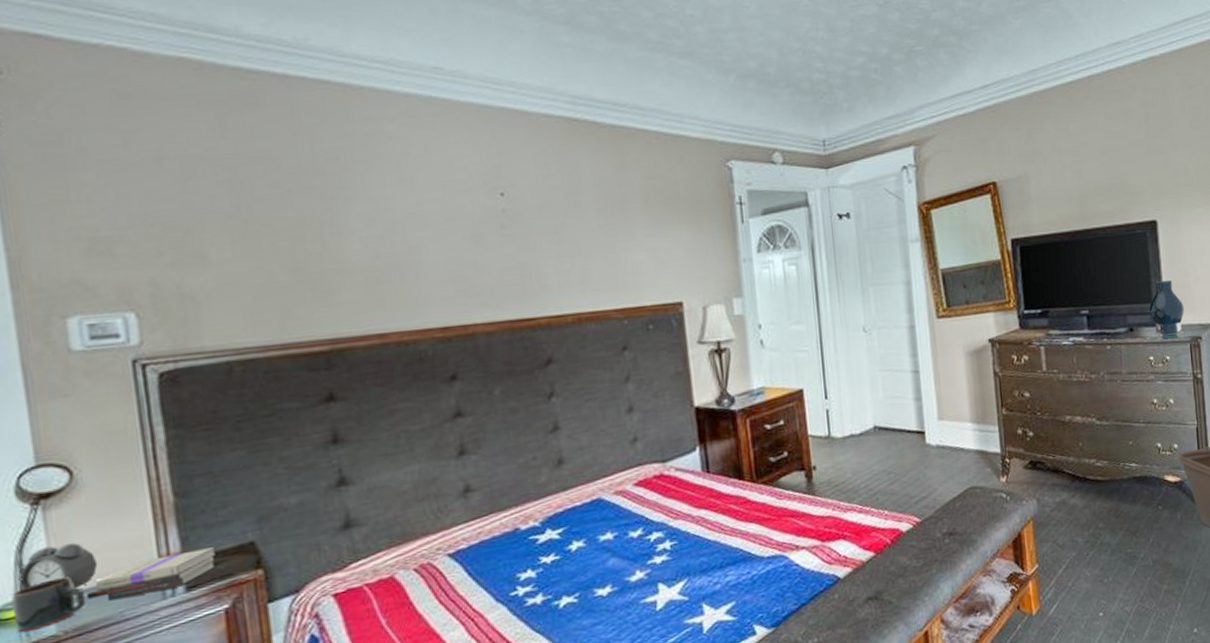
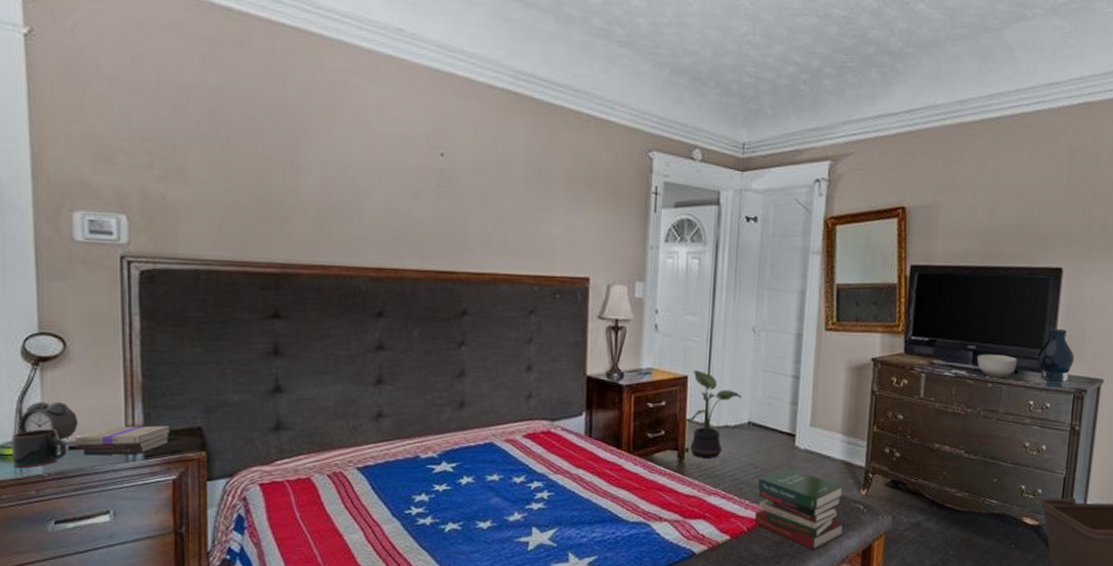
potted plant: none [808,381,863,474] -> present [688,370,741,458]
books: none [894,468,990,551] -> present [754,468,844,551]
bowl: none [1091,314,1132,340] -> present [976,354,1018,378]

